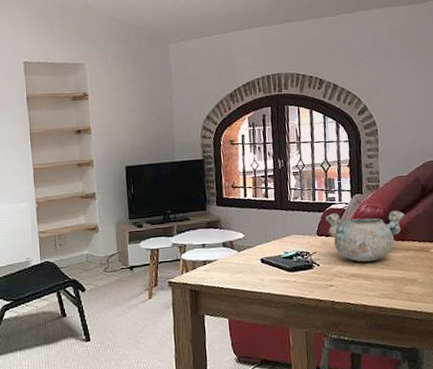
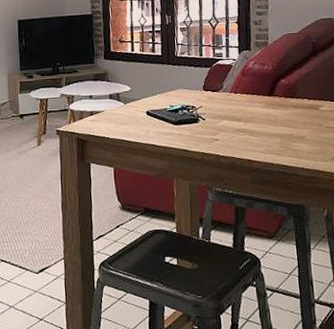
decorative bowl: present [325,210,405,262] -> none [212,67,294,118]

